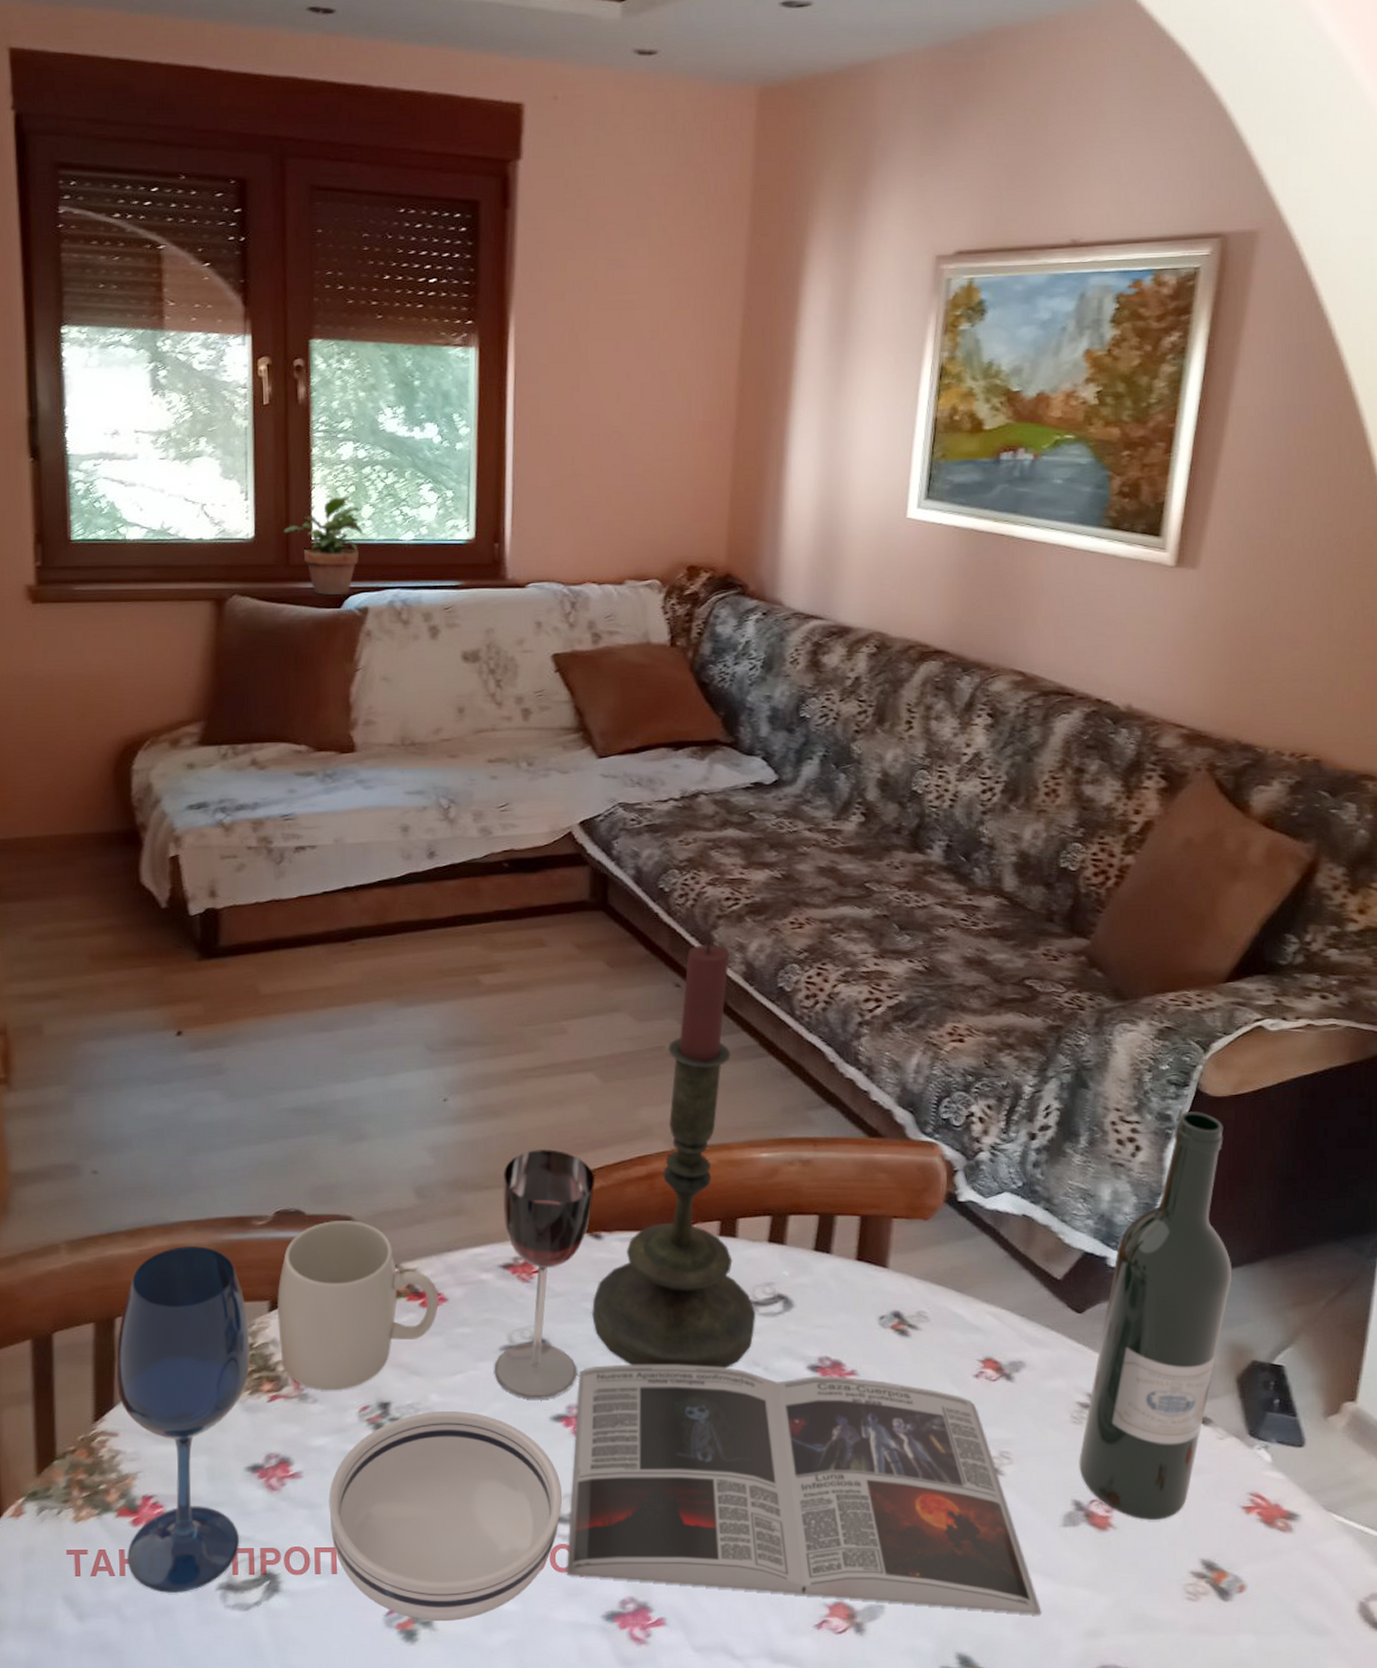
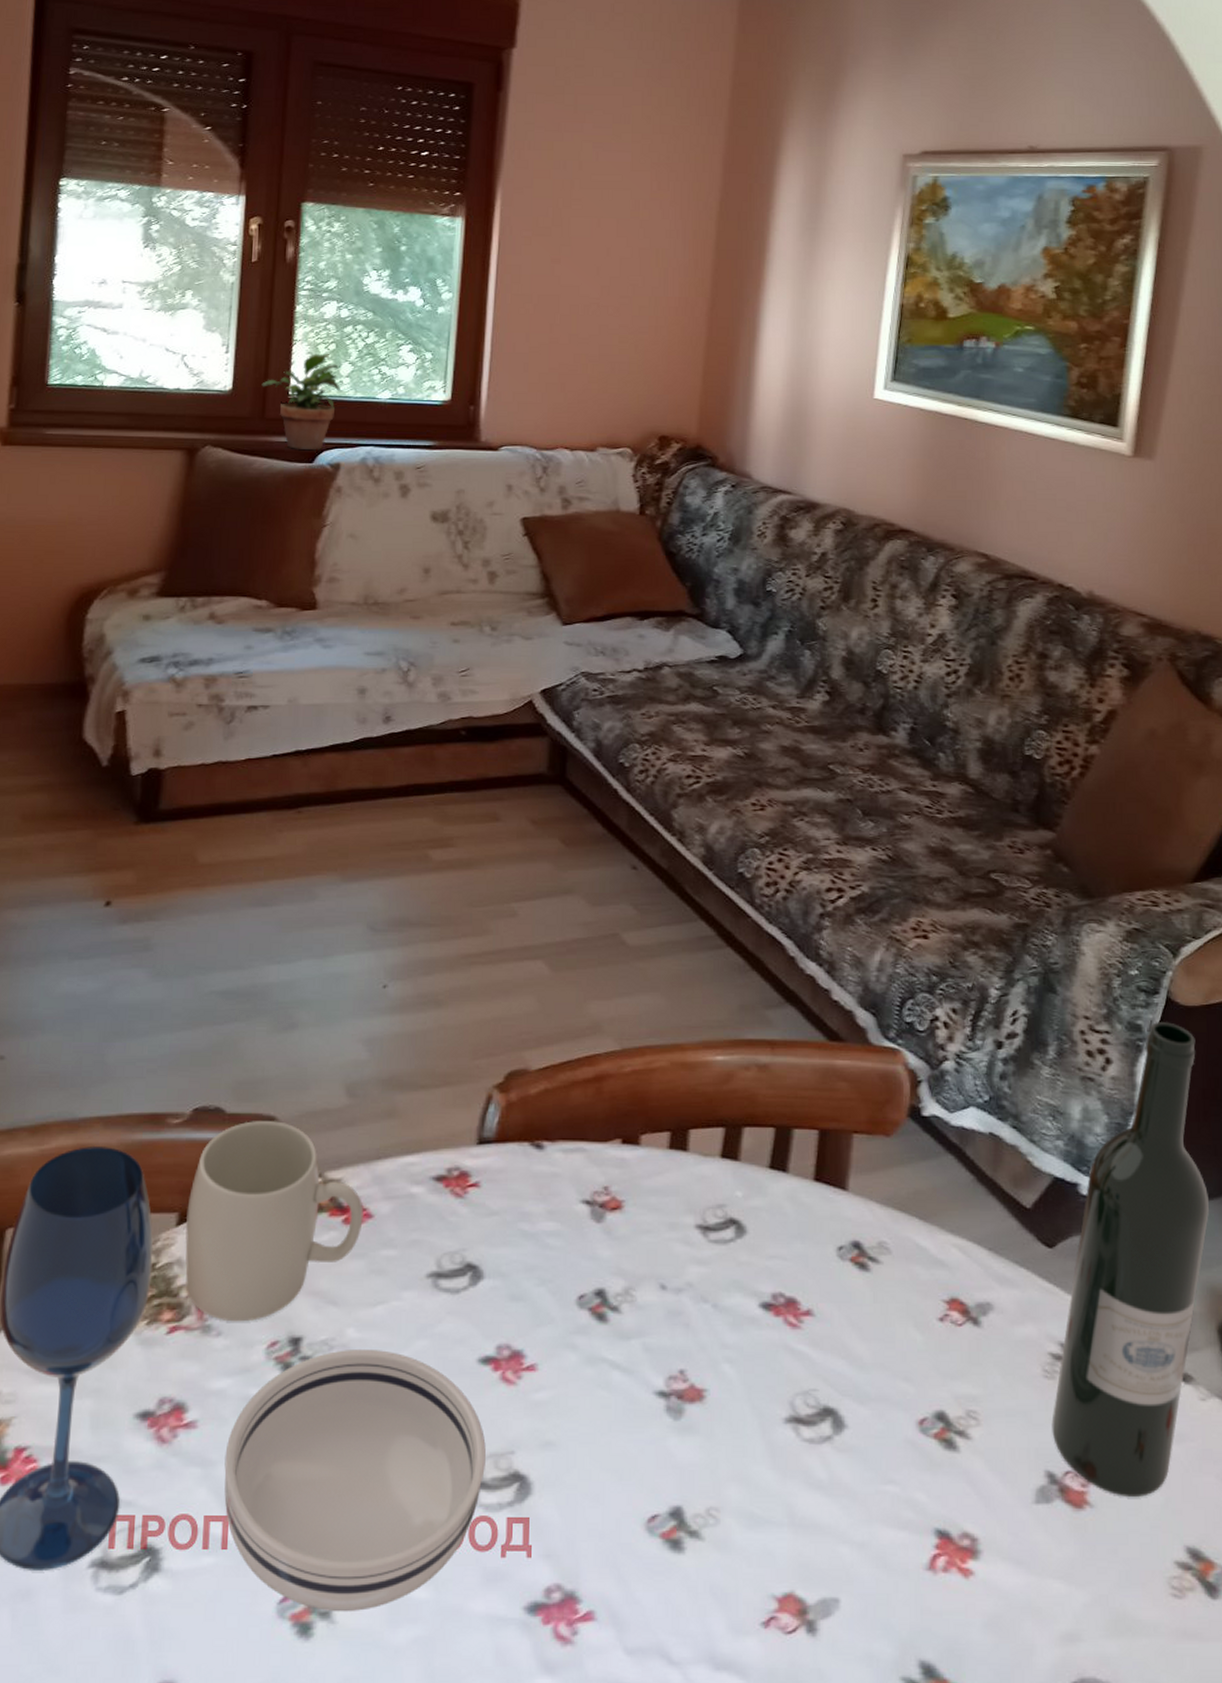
wineglass: present [494,1149,595,1399] -> none [419,1045,540,1337]
magazine: present [567,1364,1042,1616] -> none [487,1298,1013,1614]
candle: present [591,937,756,1369] -> none [528,816,706,1305]

